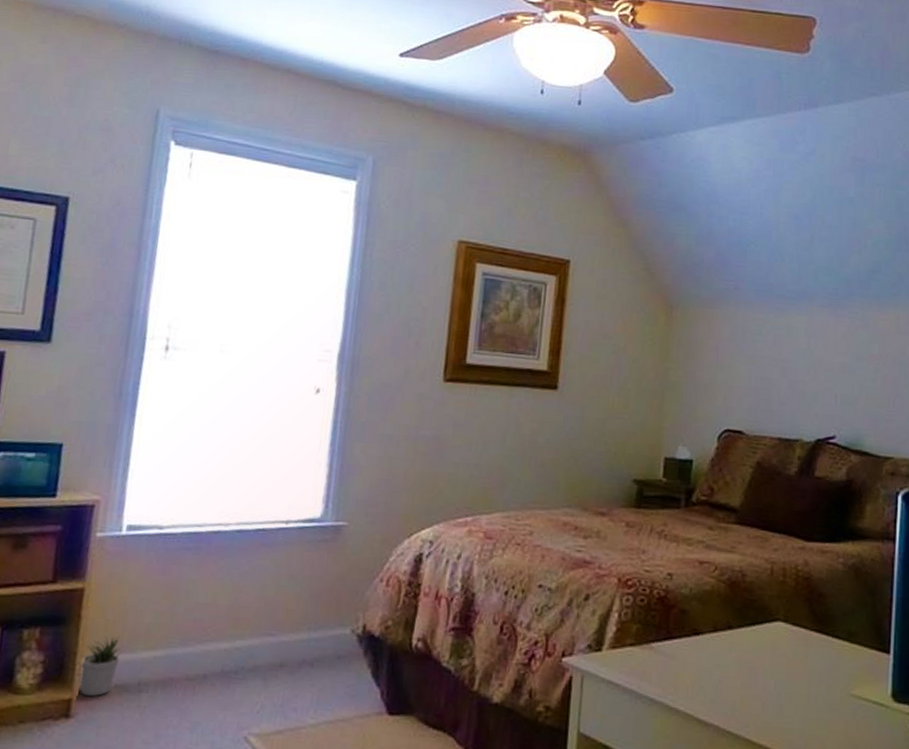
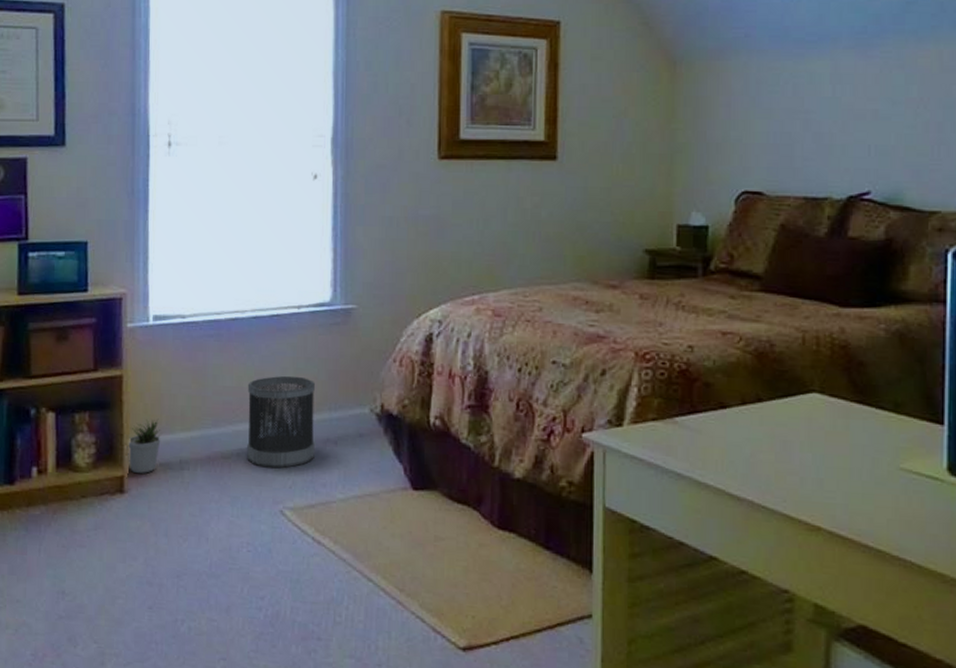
wastebasket: none [214,593,297,692] -> present [247,375,316,469]

